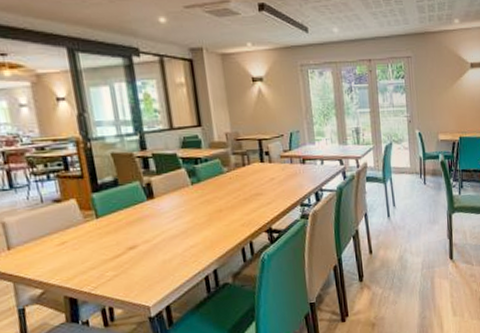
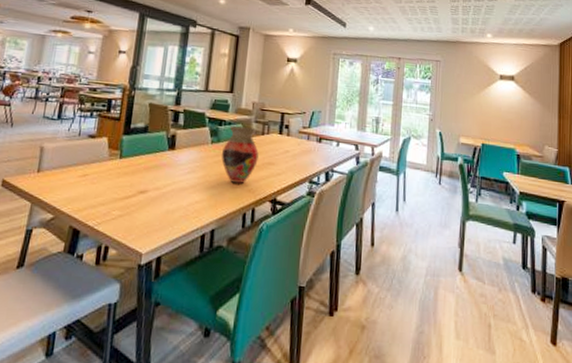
vase: none [205,161,245,221] -> present [221,126,259,184]

